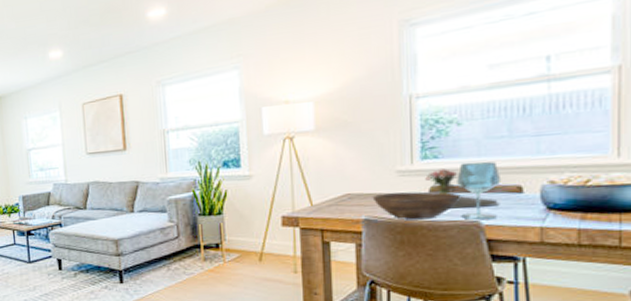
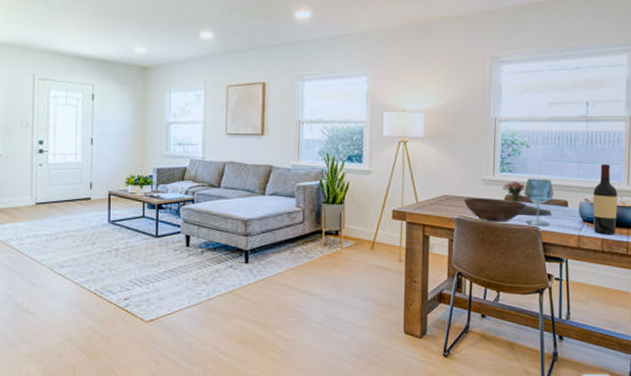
wine bottle: none [561,132,602,224] -> present [592,164,618,235]

